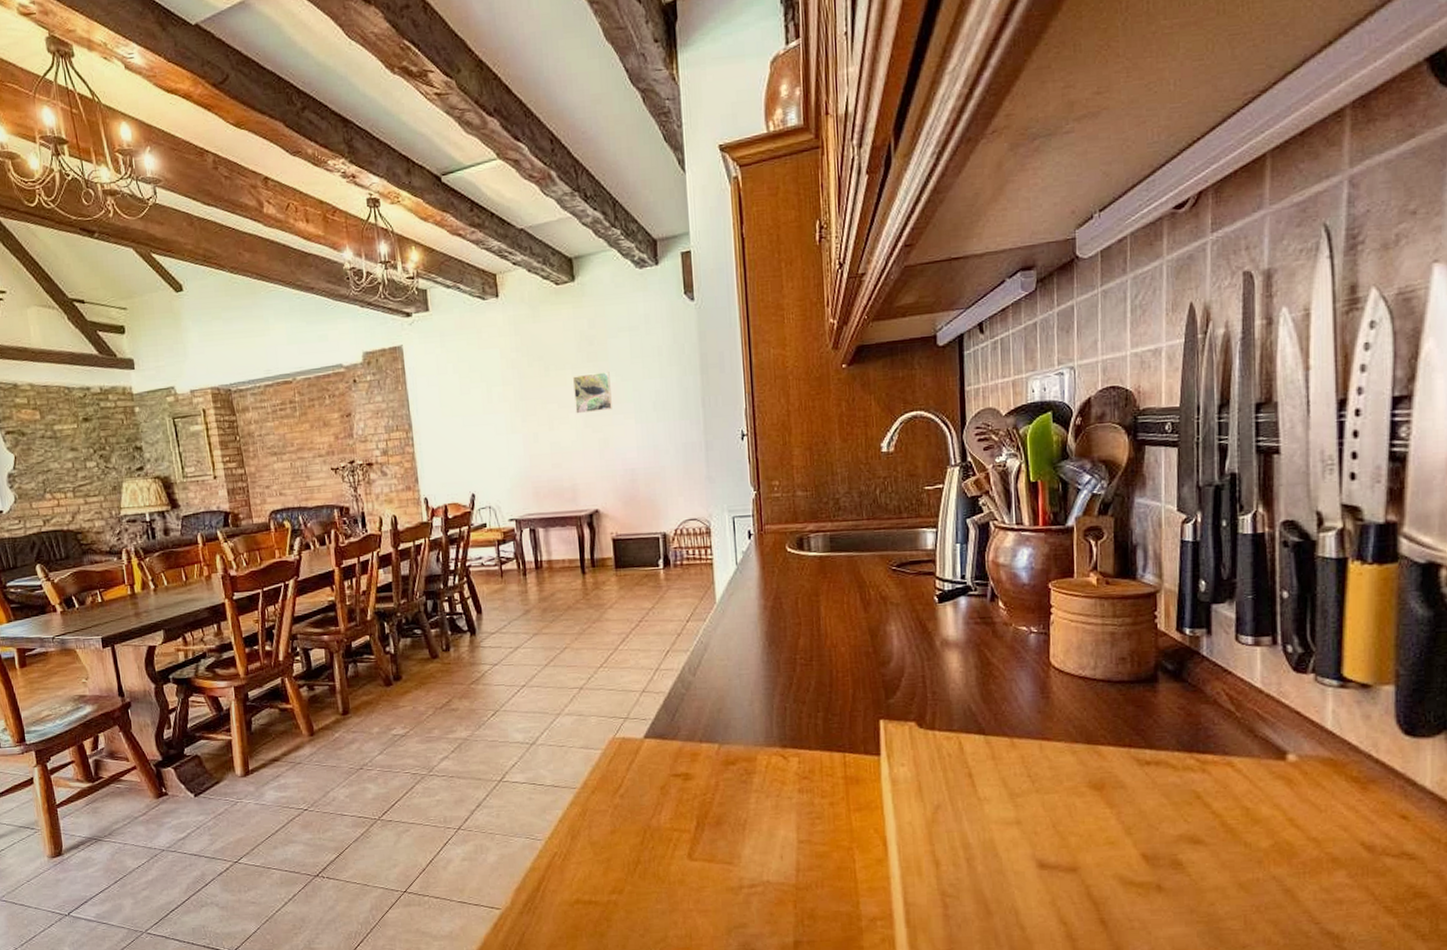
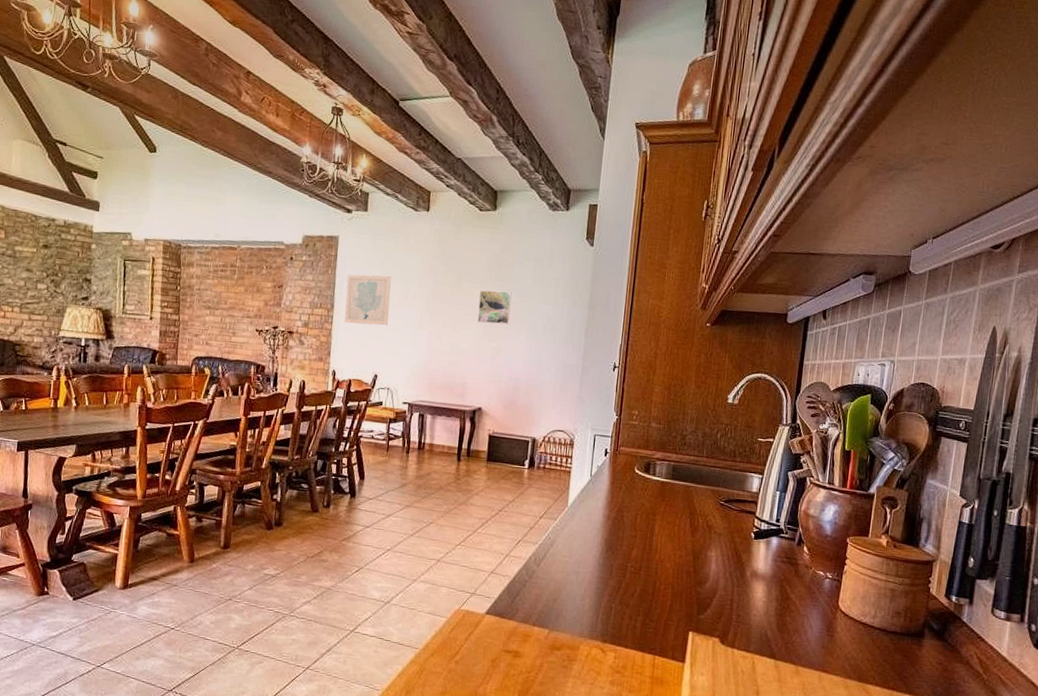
wall art: none [420,380,475,442] -> present [344,274,391,326]

